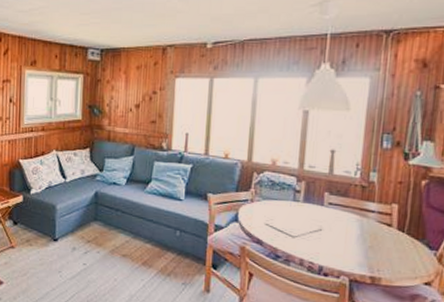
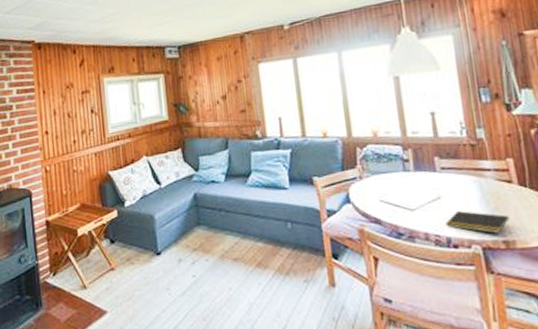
notepad: none [321,244,381,269] -> present [445,211,510,234]

